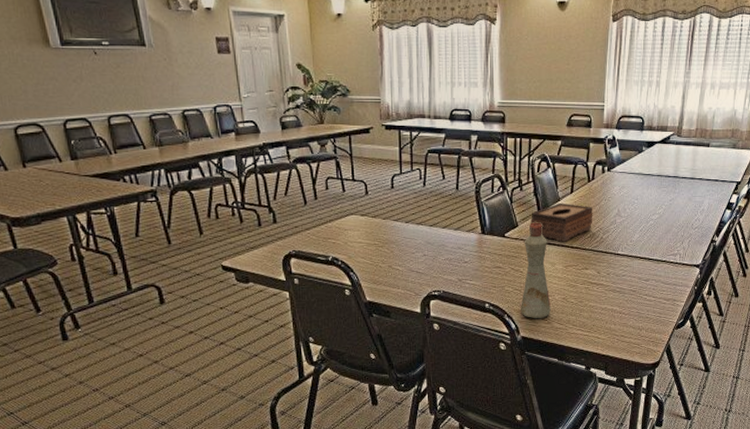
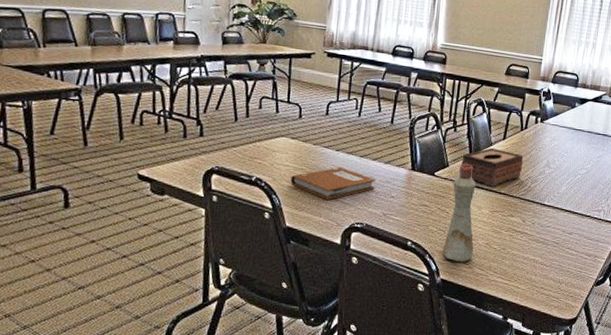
notebook: none [365,238,448,271] -> present [290,166,376,200]

